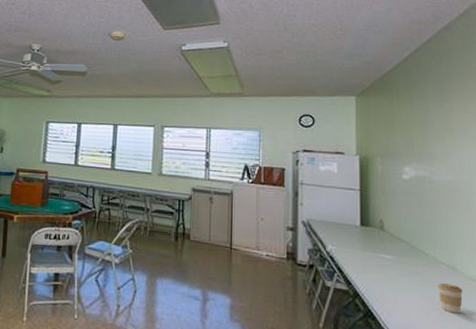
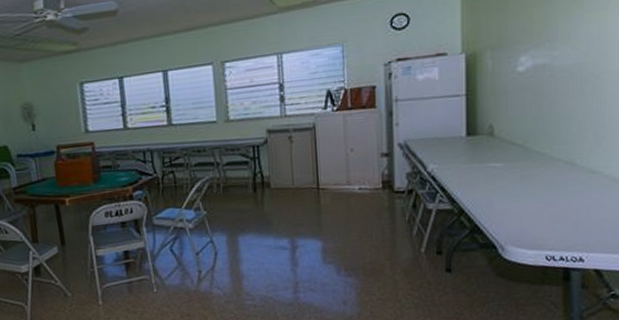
coffee cup: present [437,283,463,314] -> none [553,181,581,212]

